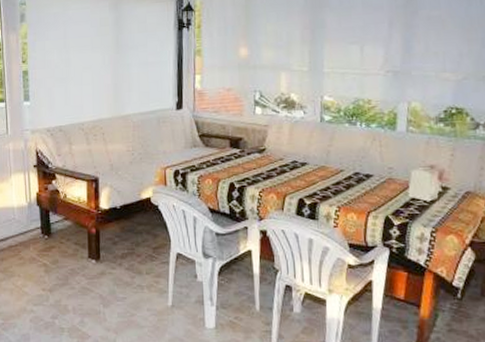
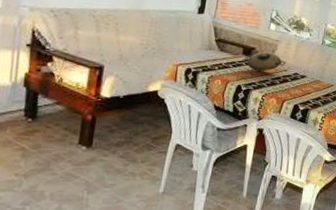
teapot: none [231,138,280,165] -> present [242,49,286,72]

